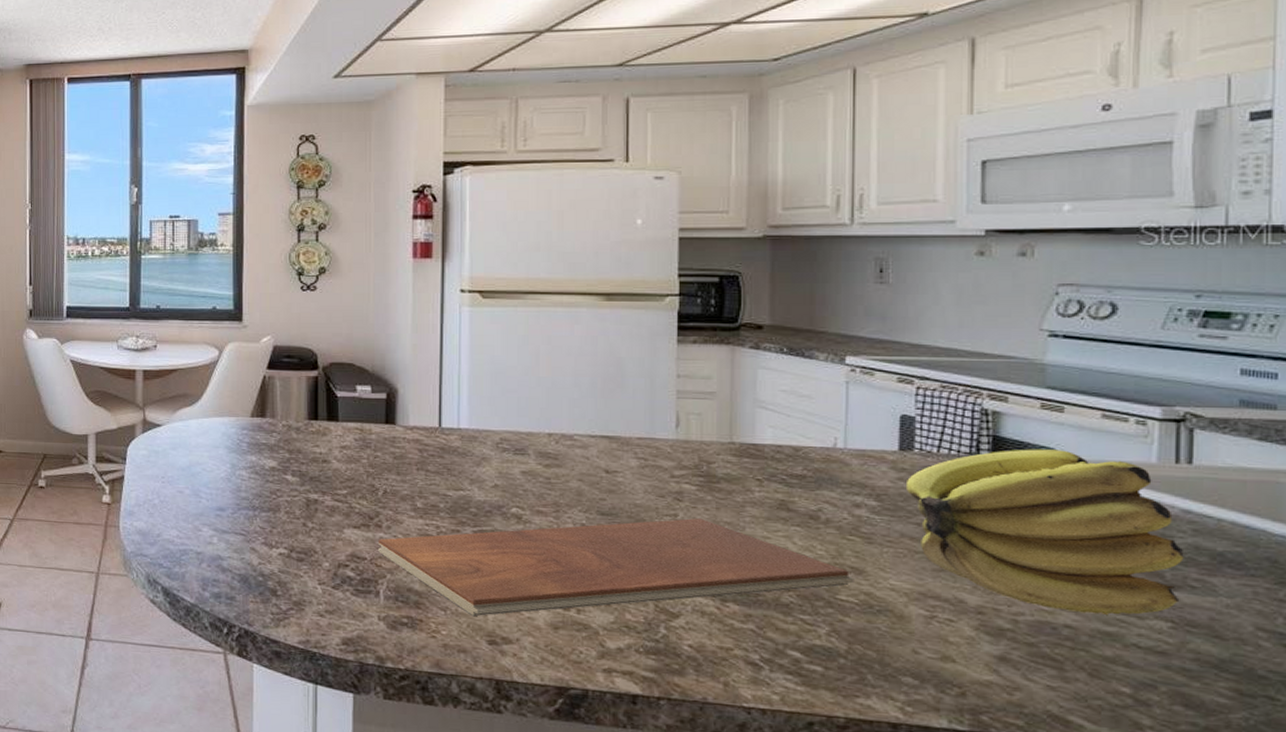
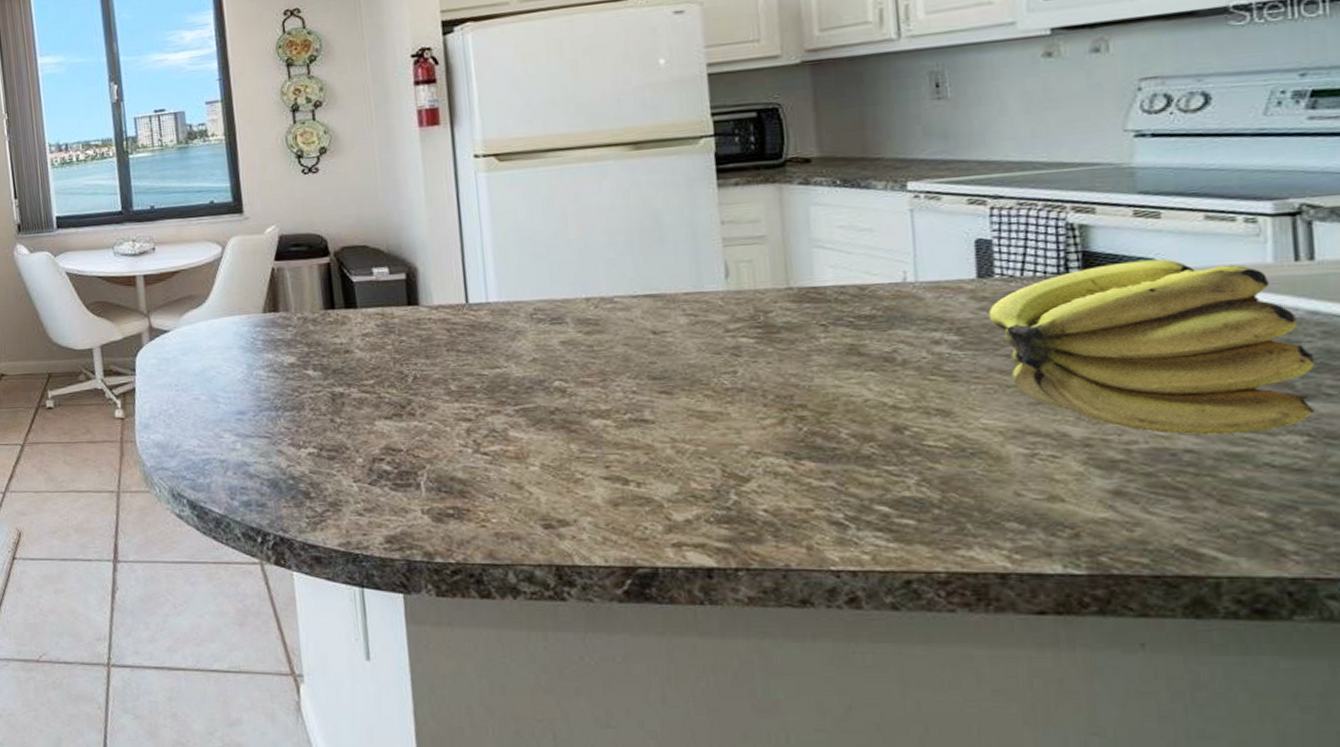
chopping board: present [378,517,854,616] -> none [413,372,942,500]

